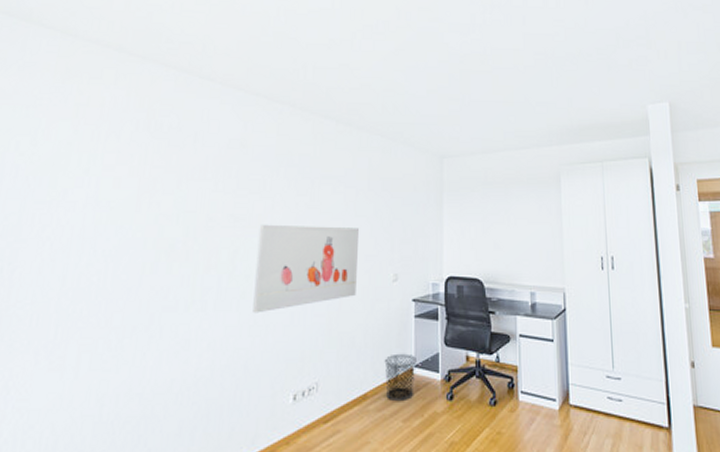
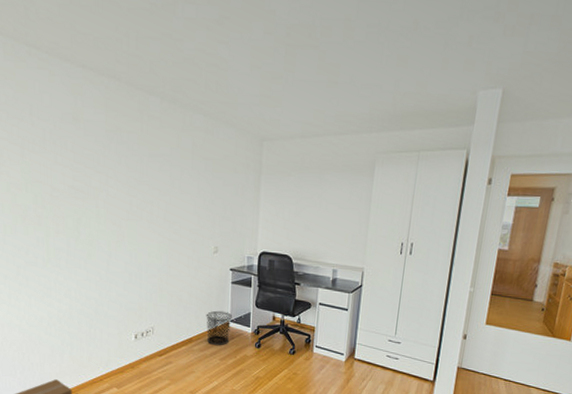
wall art: present [253,224,360,313] -> none [97,196,185,272]

